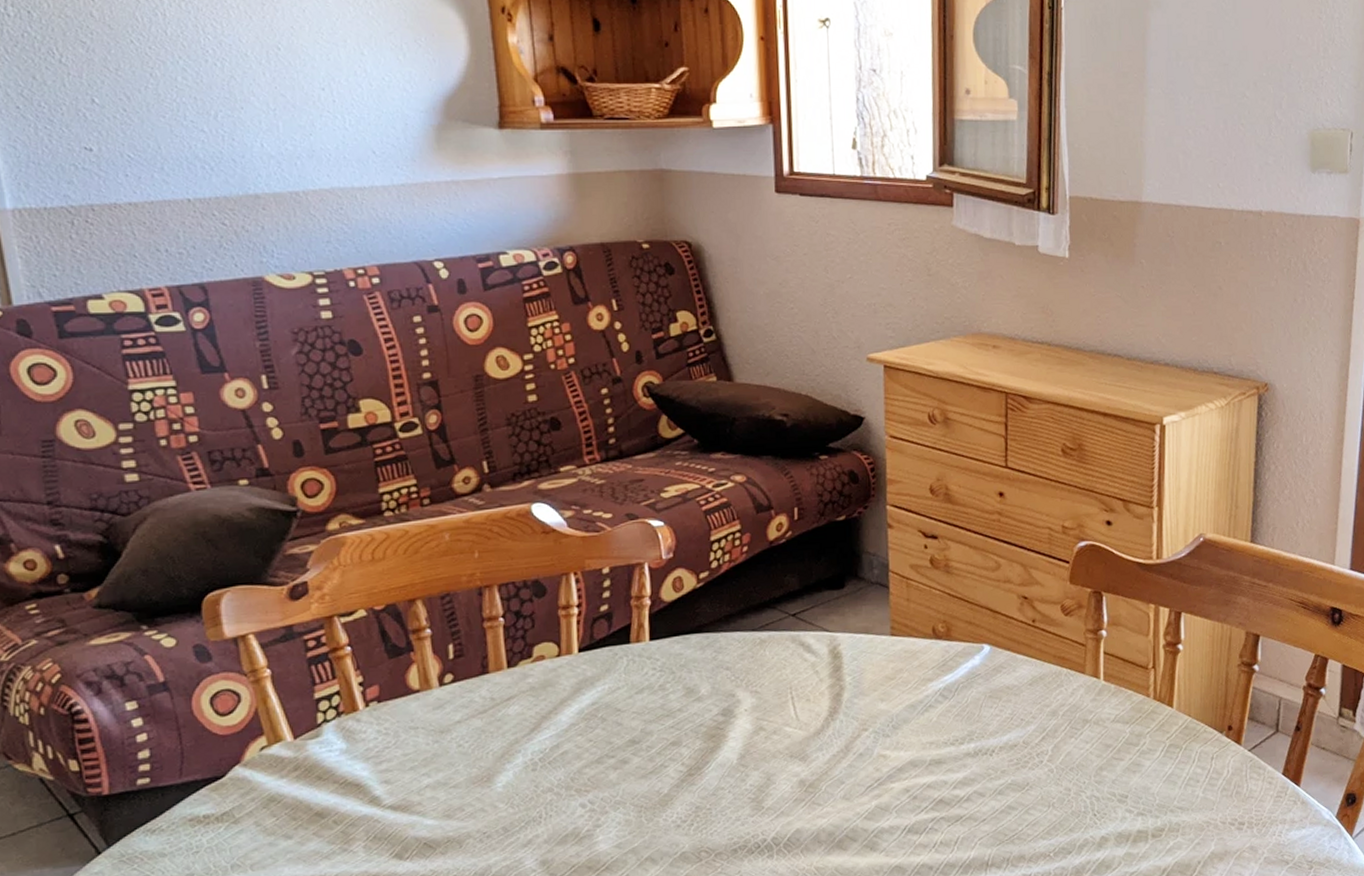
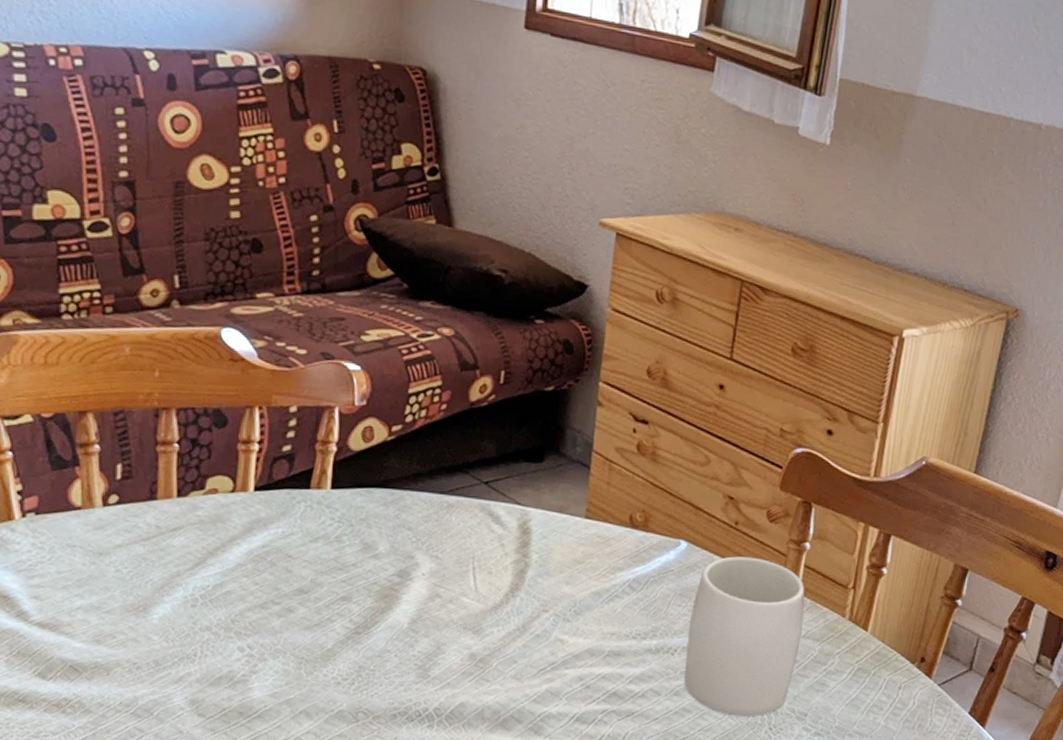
mug: none [1002,651,1111,807] -> present [684,556,805,716]

